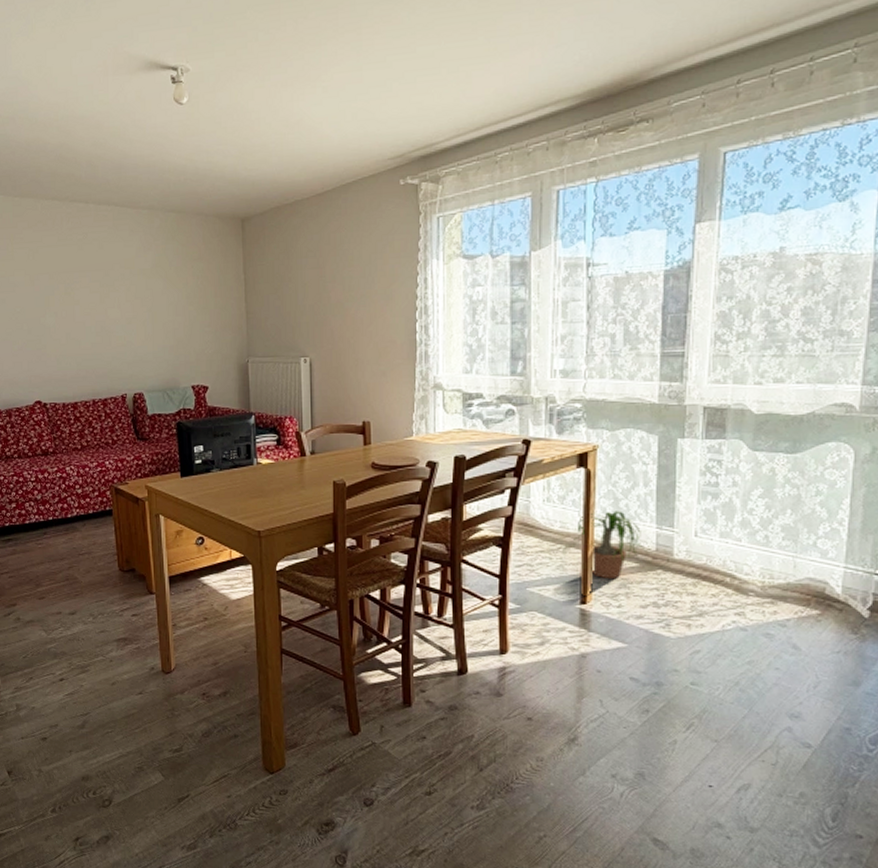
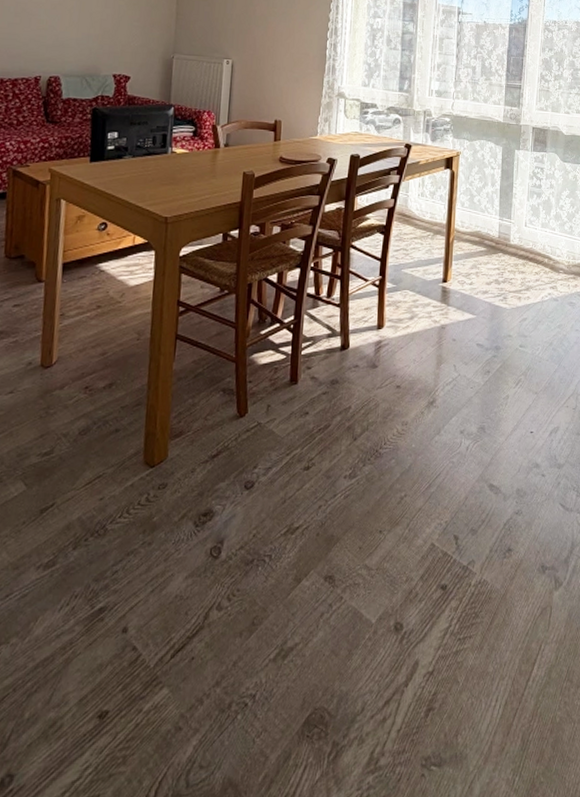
potted plant: present [573,511,644,578] -> none [439,205,490,260]

